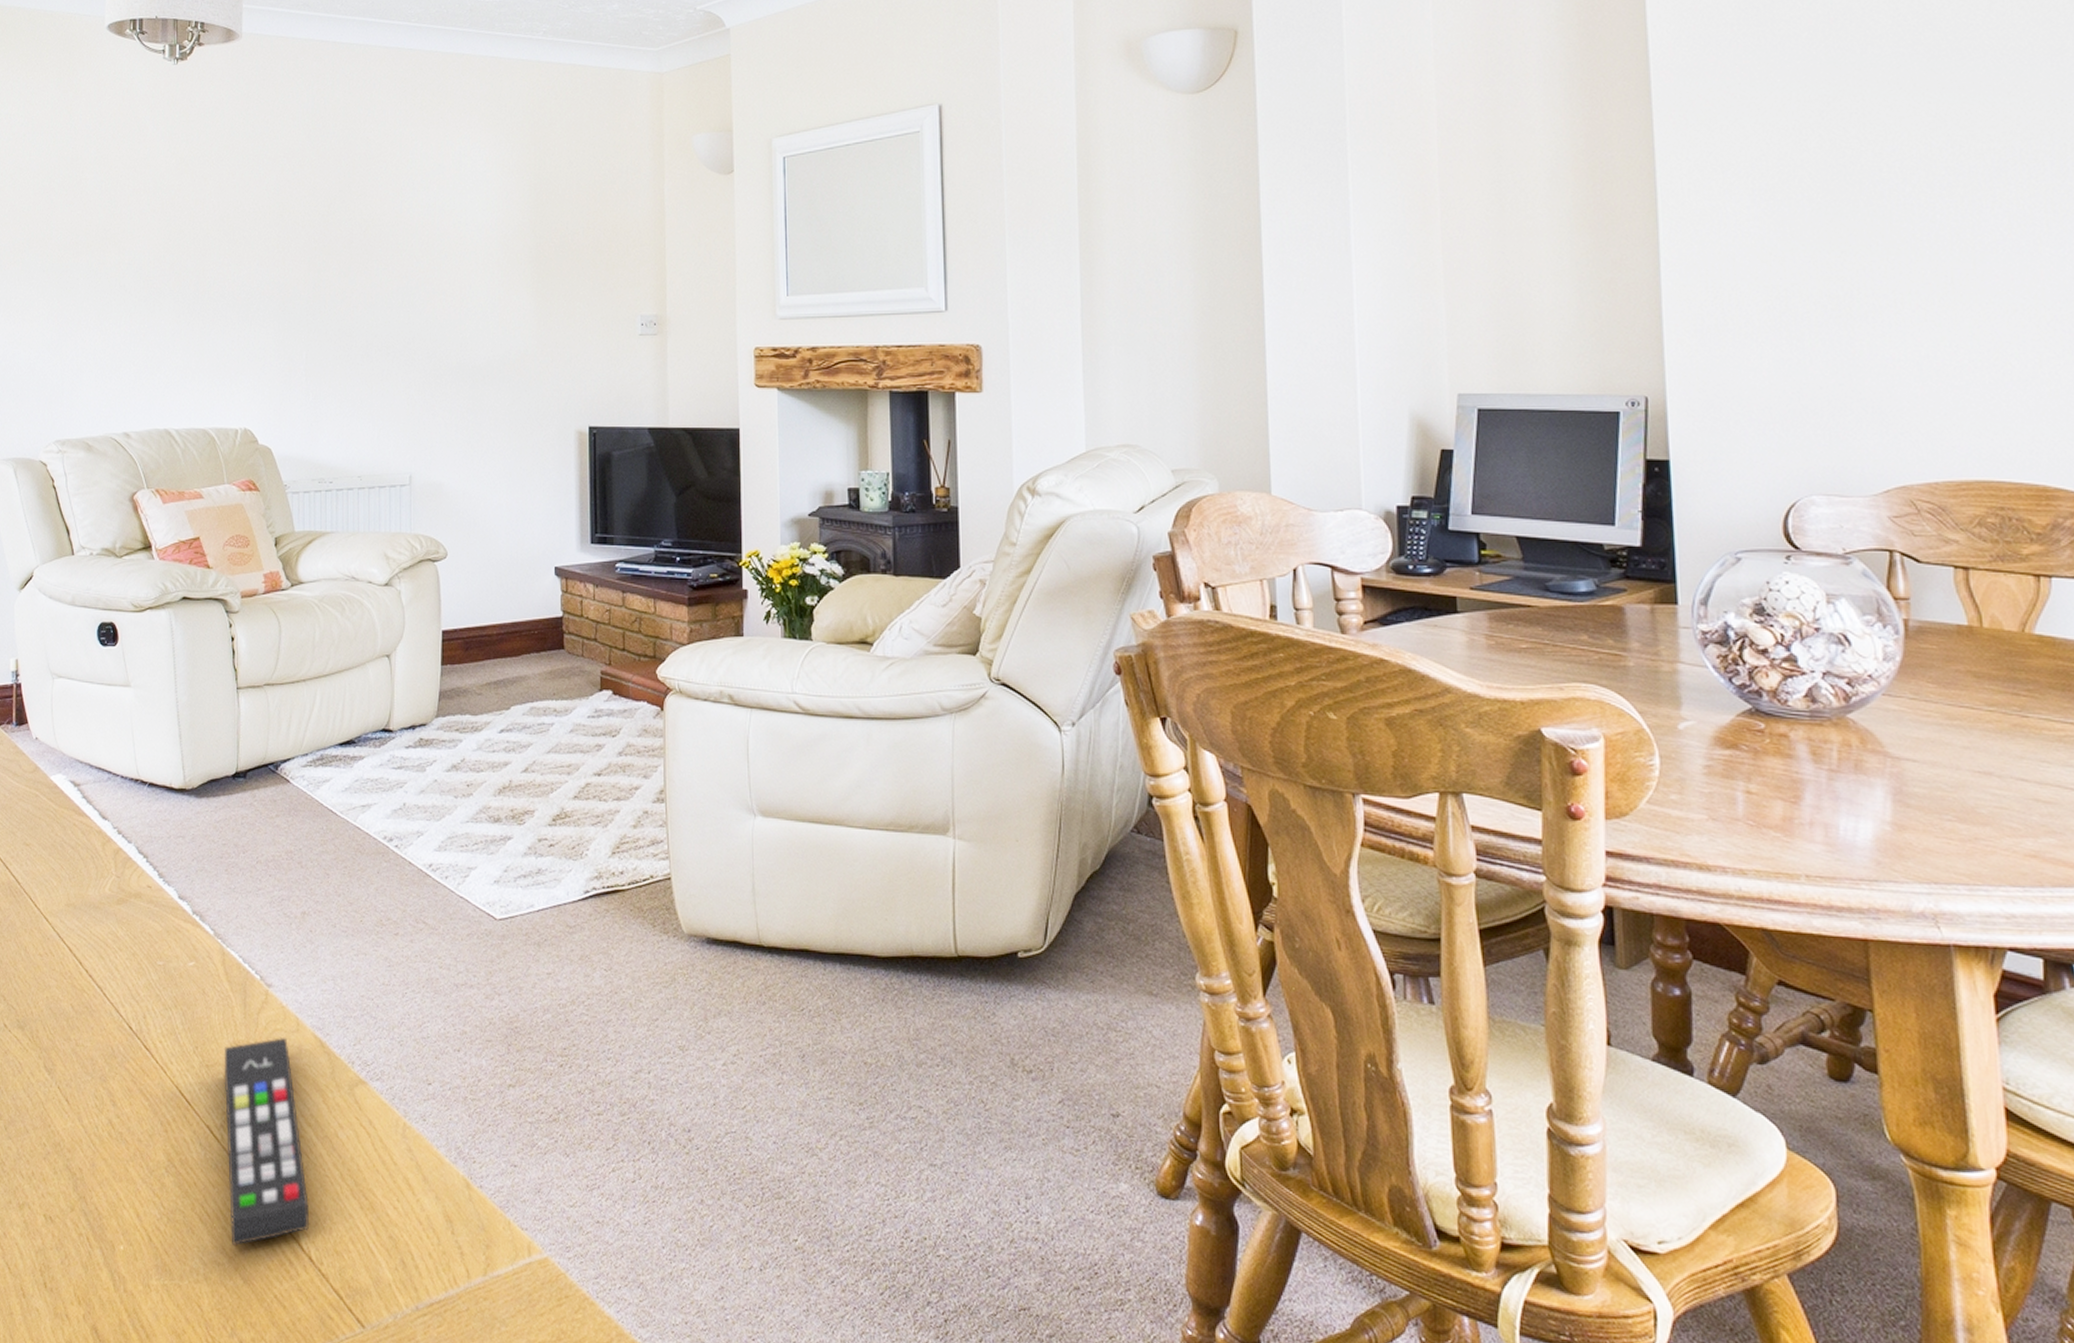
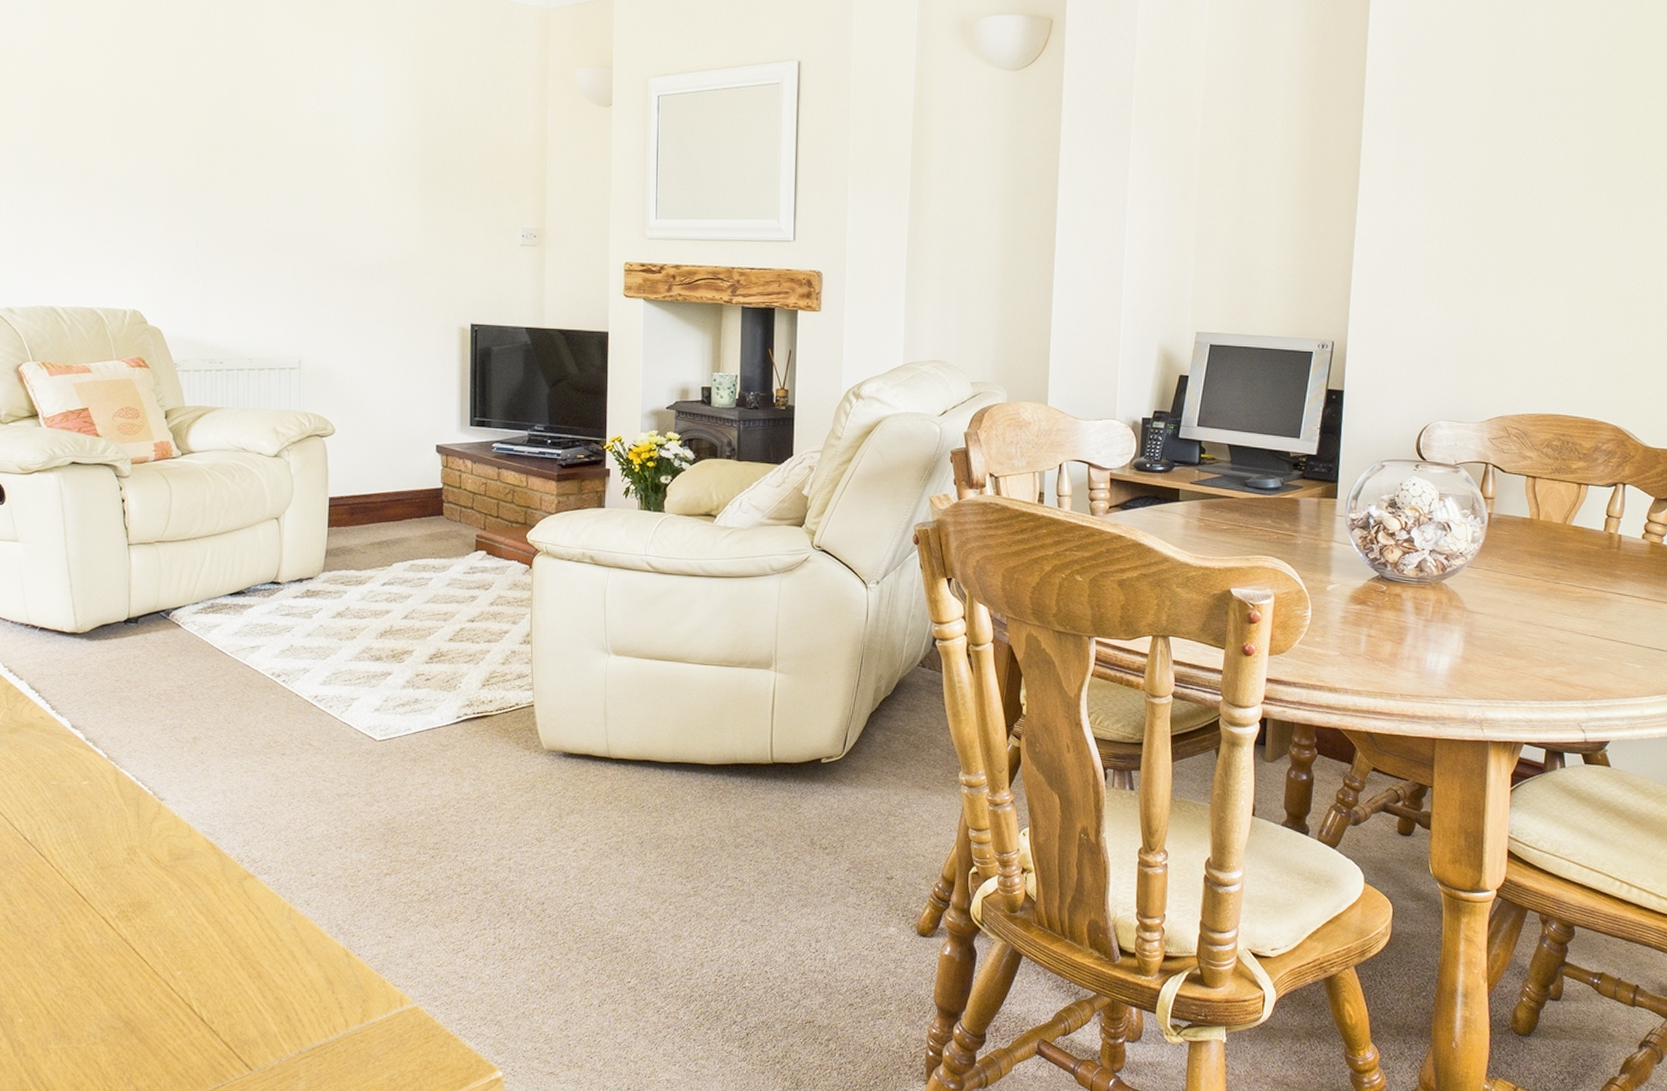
remote control: present [224,1038,310,1247] -> none [118,842,202,1014]

